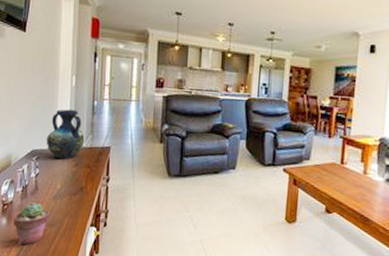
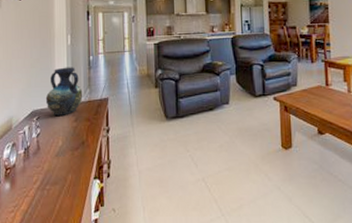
potted succulent: present [13,203,50,245] -> none [16,163,53,208]

